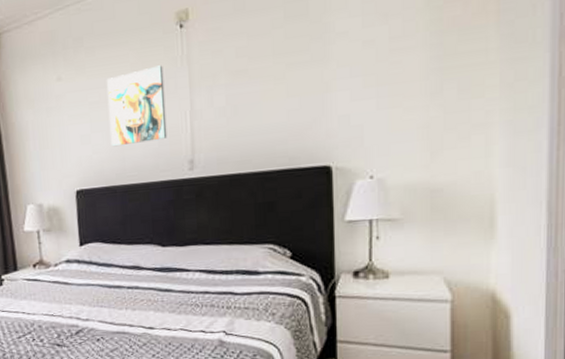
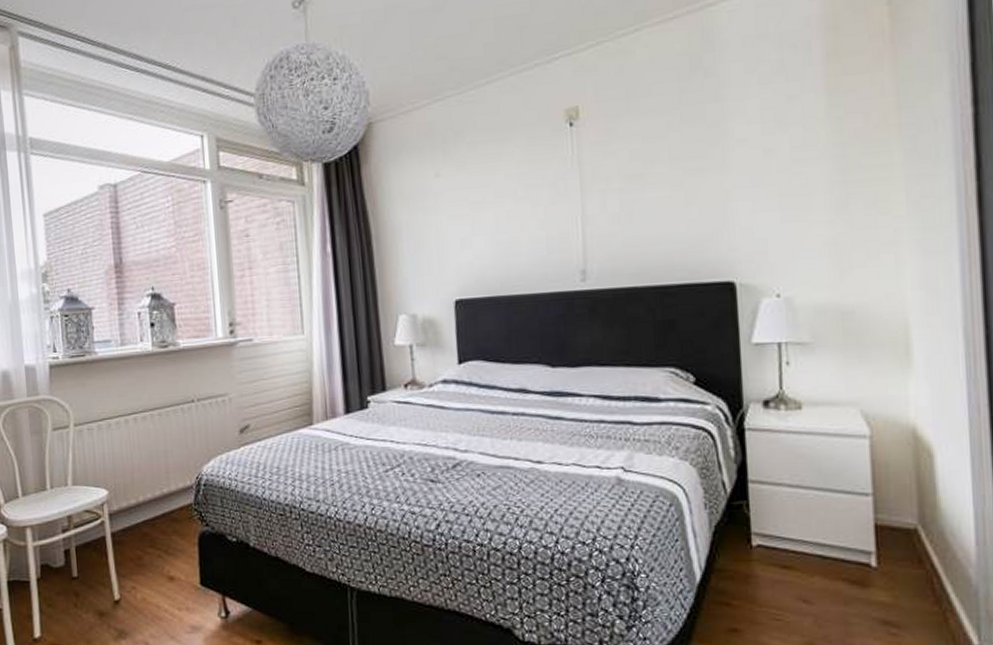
wall art: present [106,65,168,147] -> none [489,165,557,253]

